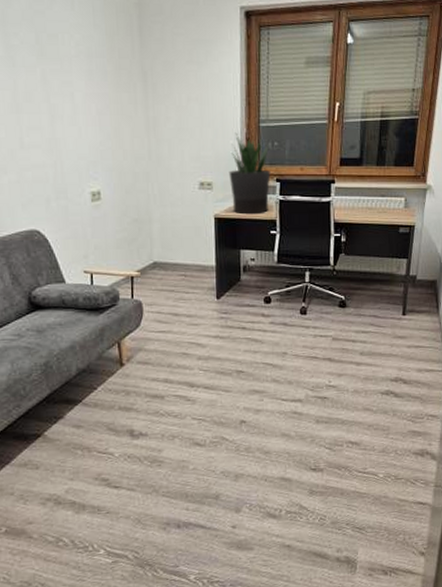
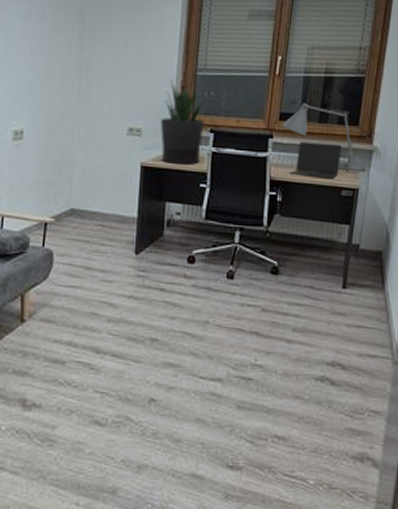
desk lamp: none [343,147,420,210] -> present [283,102,365,173]
laptop: none [352,184,398,218] -> present [290,141,341,179]

